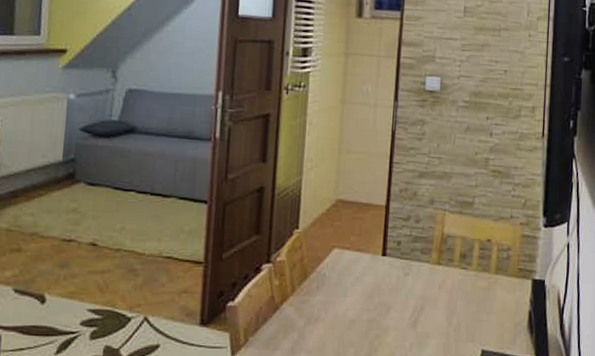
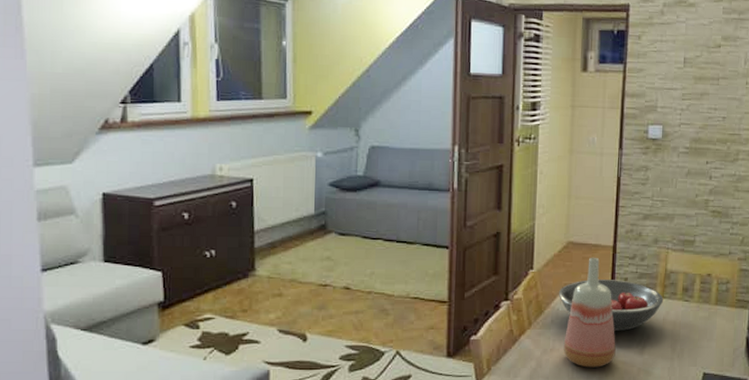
fruit bowl: none [325,241,440,300] -> present [558,278,664,331]
vase: none [329,217,387,341] -> present [563,257,616,368]

